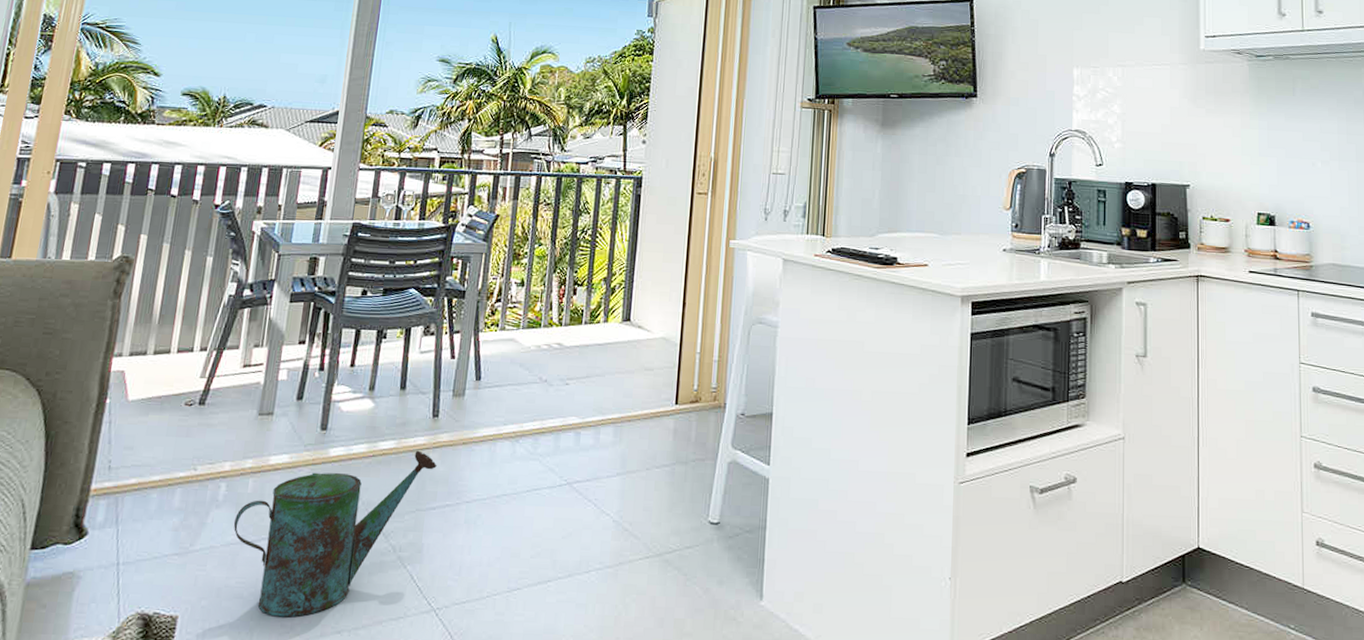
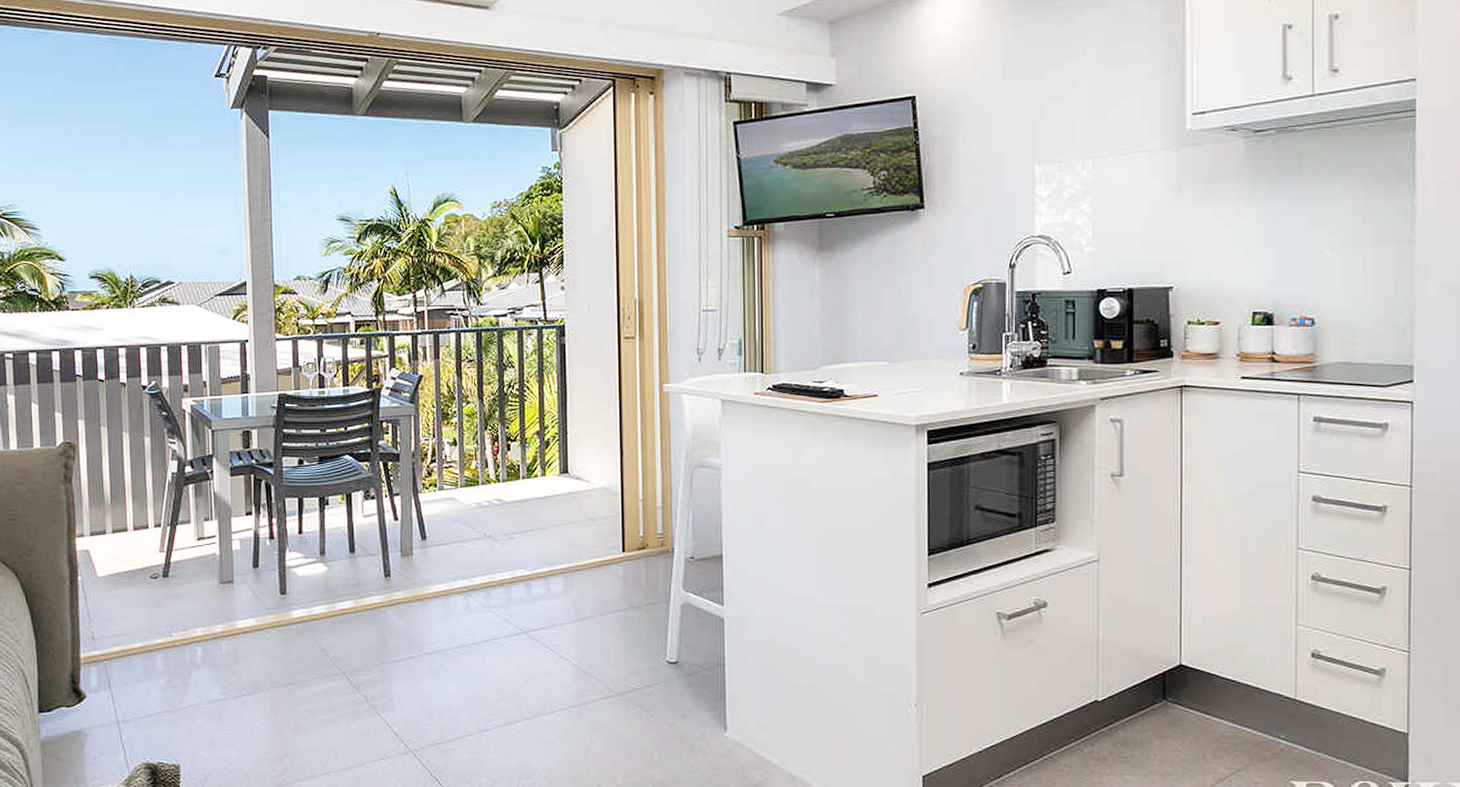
watering can: present [234,450,437,617] -> none [215,608,395,762]

